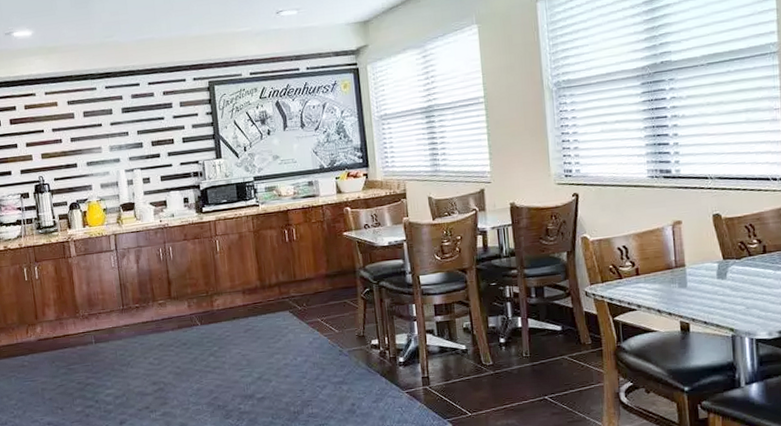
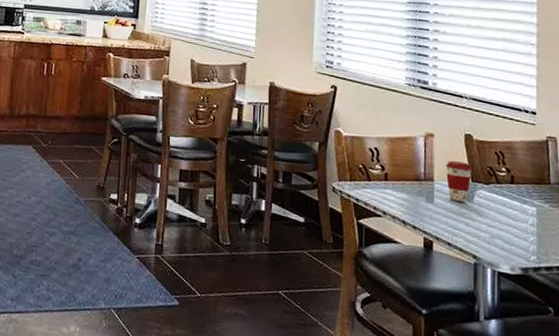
coffee cup: none [695,242,724,282] -> present [445,161,473,202]

